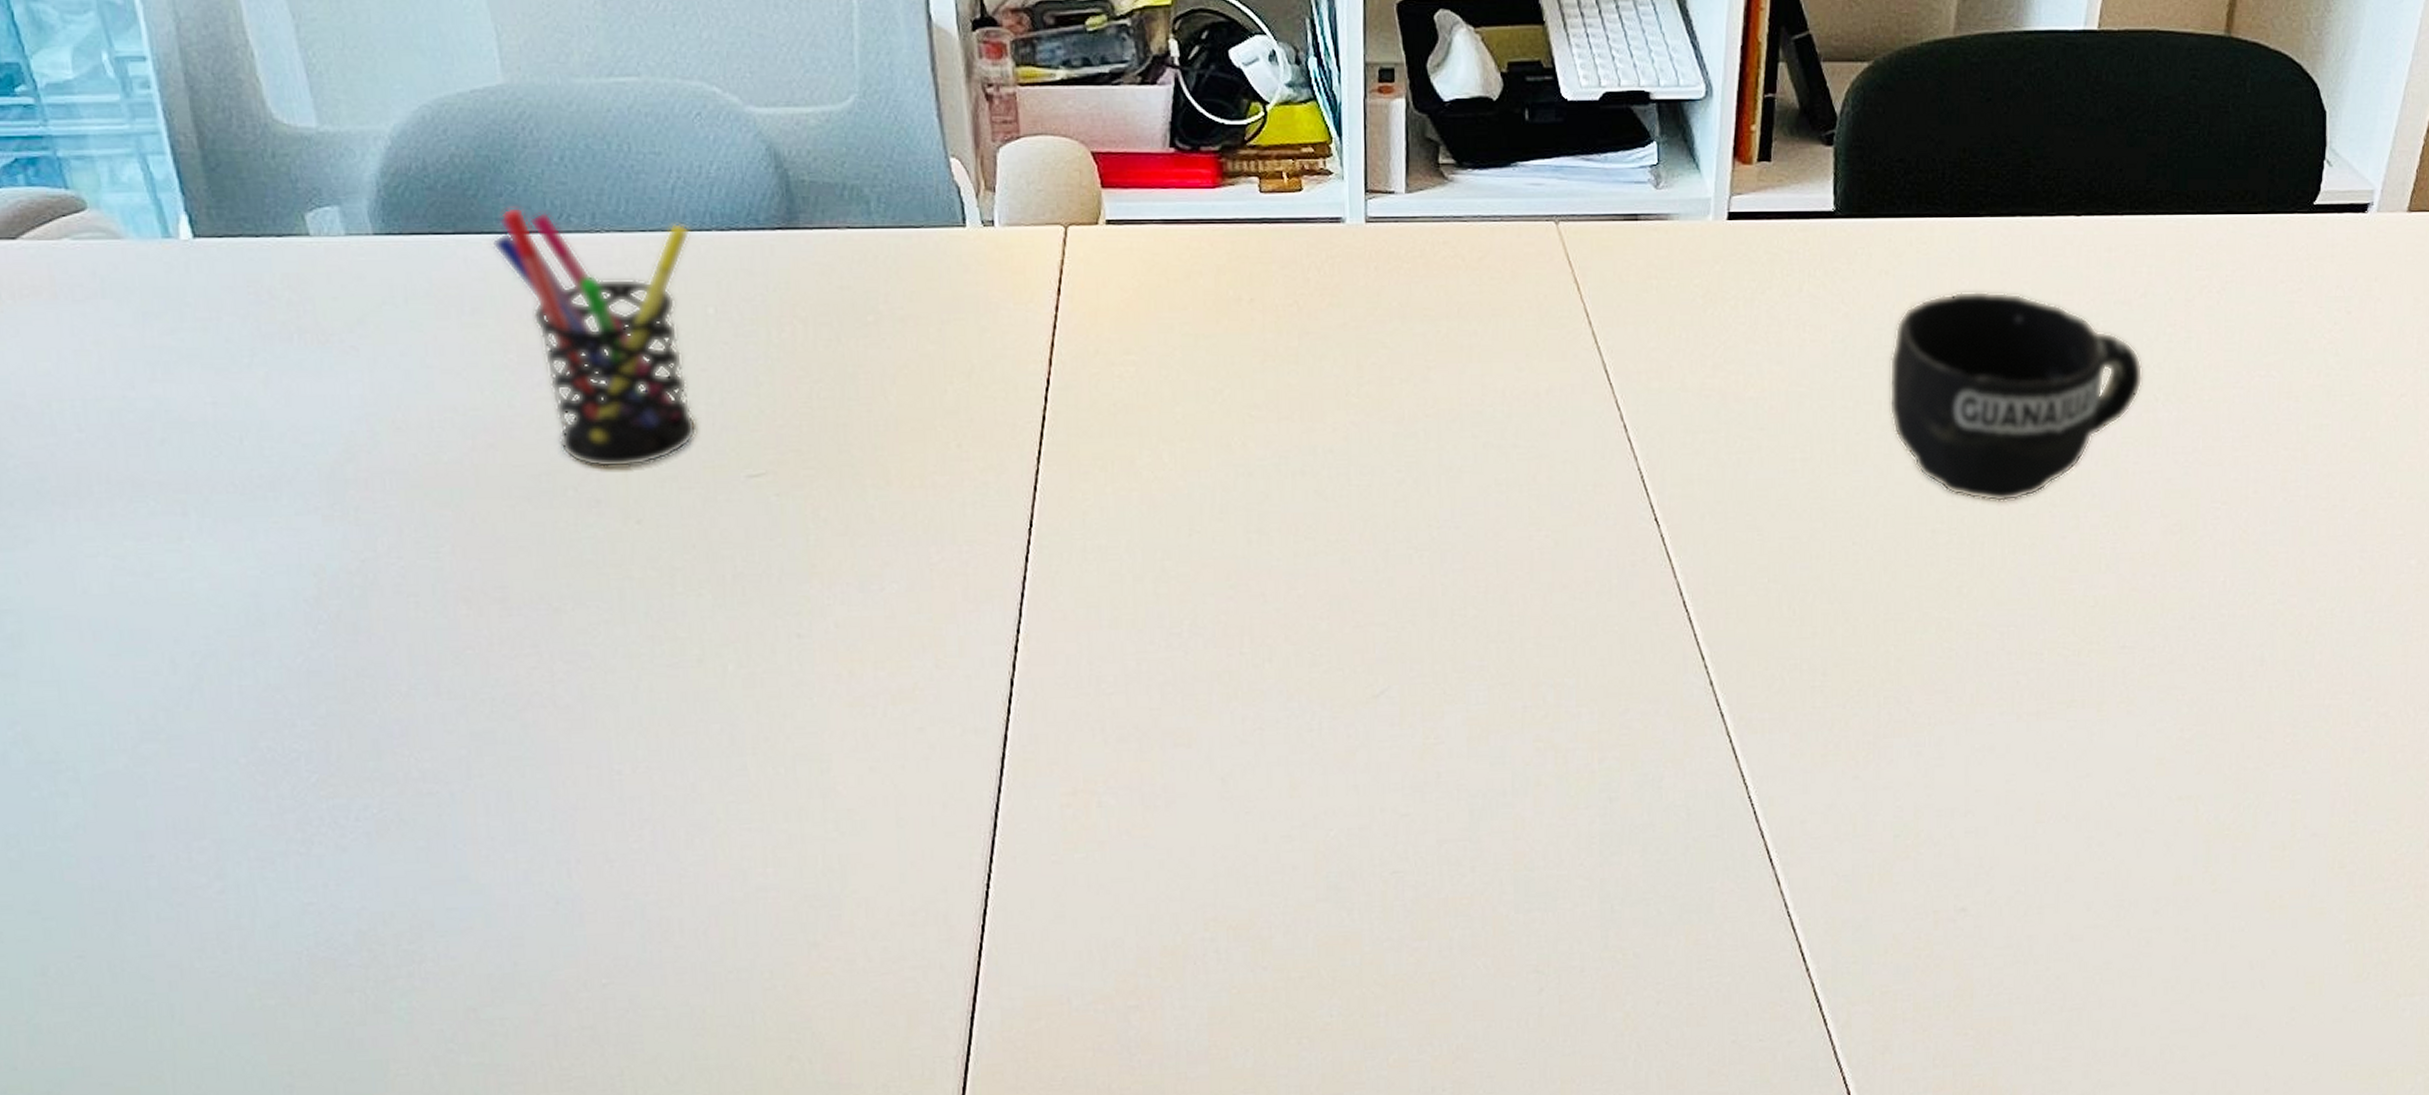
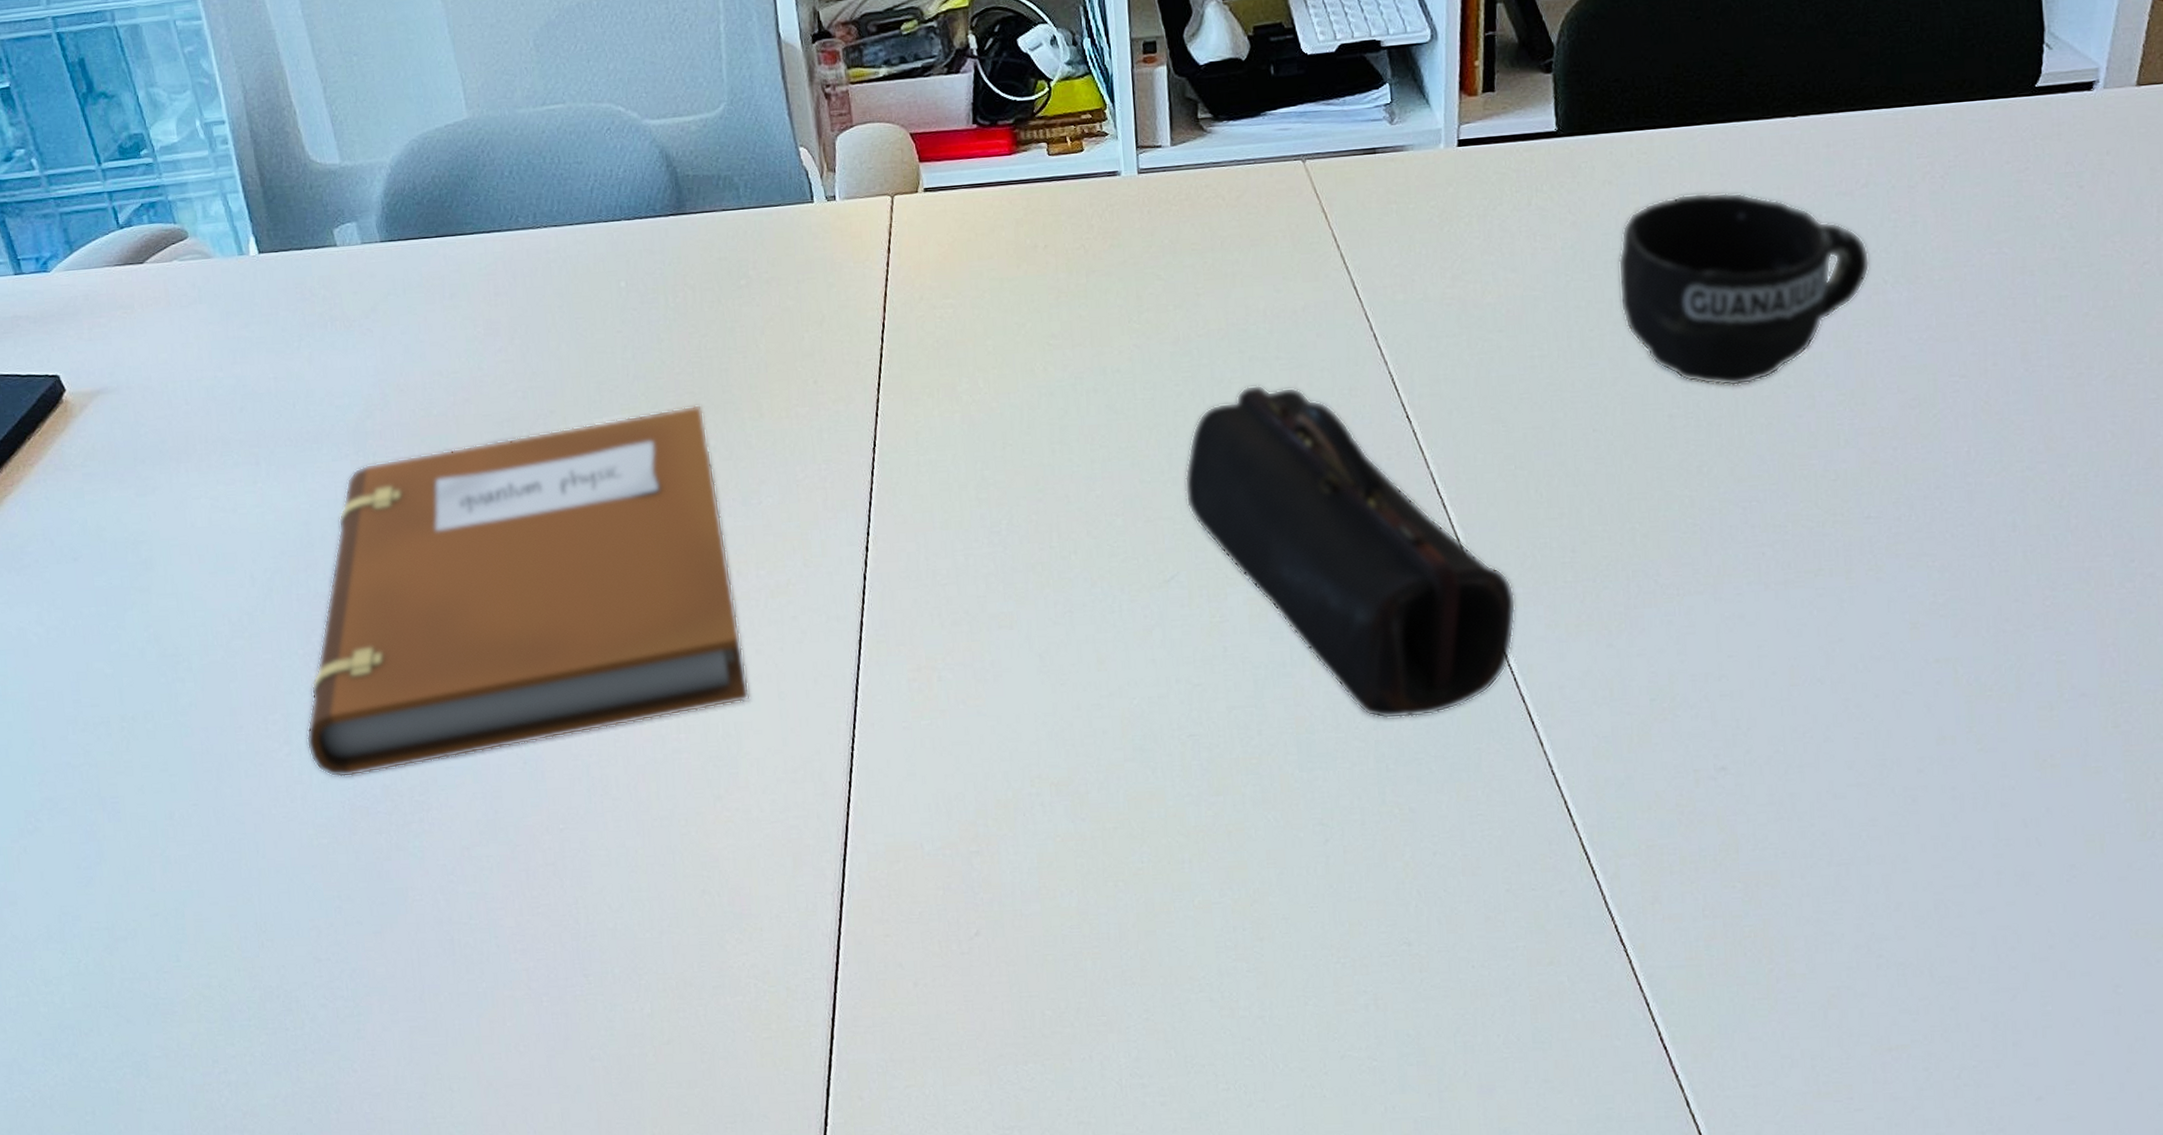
notebook: none [247,465,860,922] -> present [306,404,750,778]
pen holder: present [491,207,697,468] -> none [463,212,616,414]
pencil case: none [1402,475,1760,855] -> present [1184,385,1516,719]

